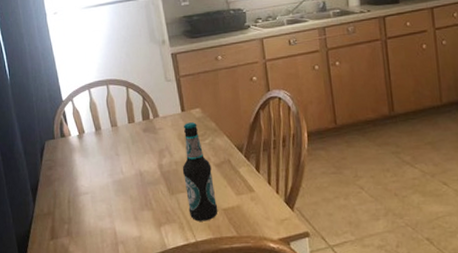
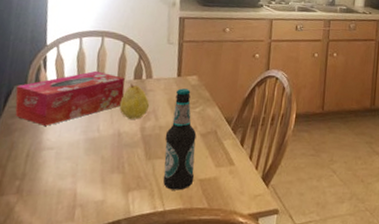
tissue box: none [47,117,137,174] -> present [15,70,125,126]
fruit: none [135,124,162,159] -> present [119,83,150,120]

